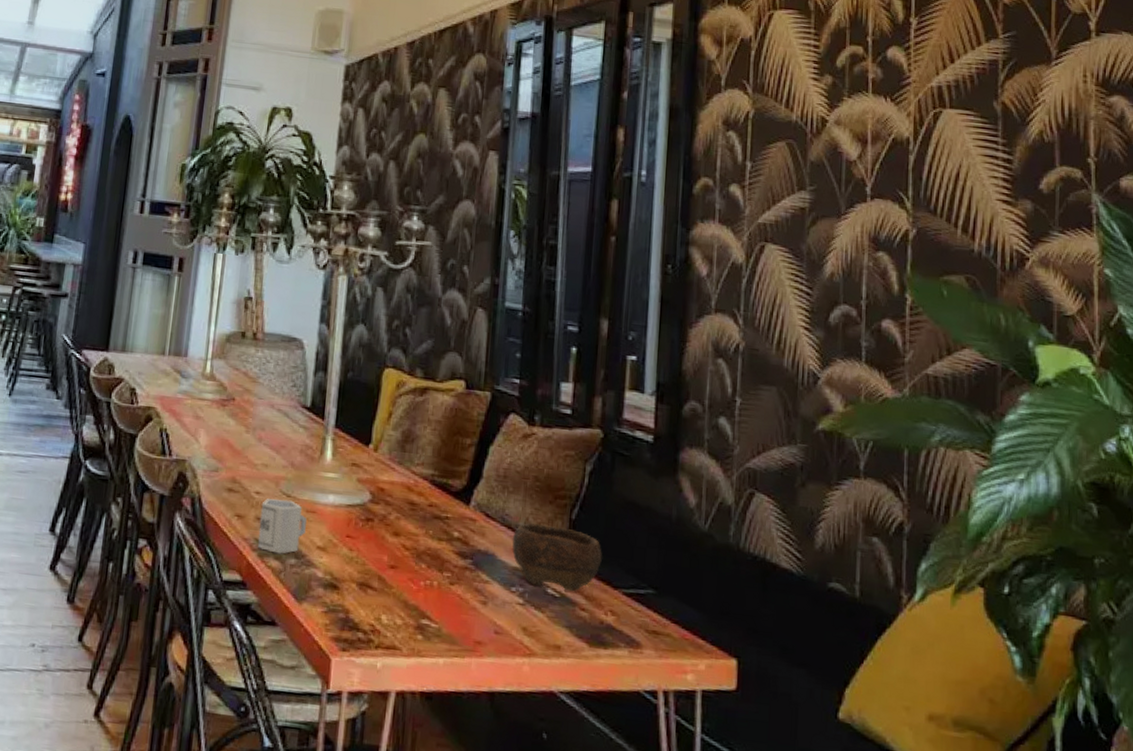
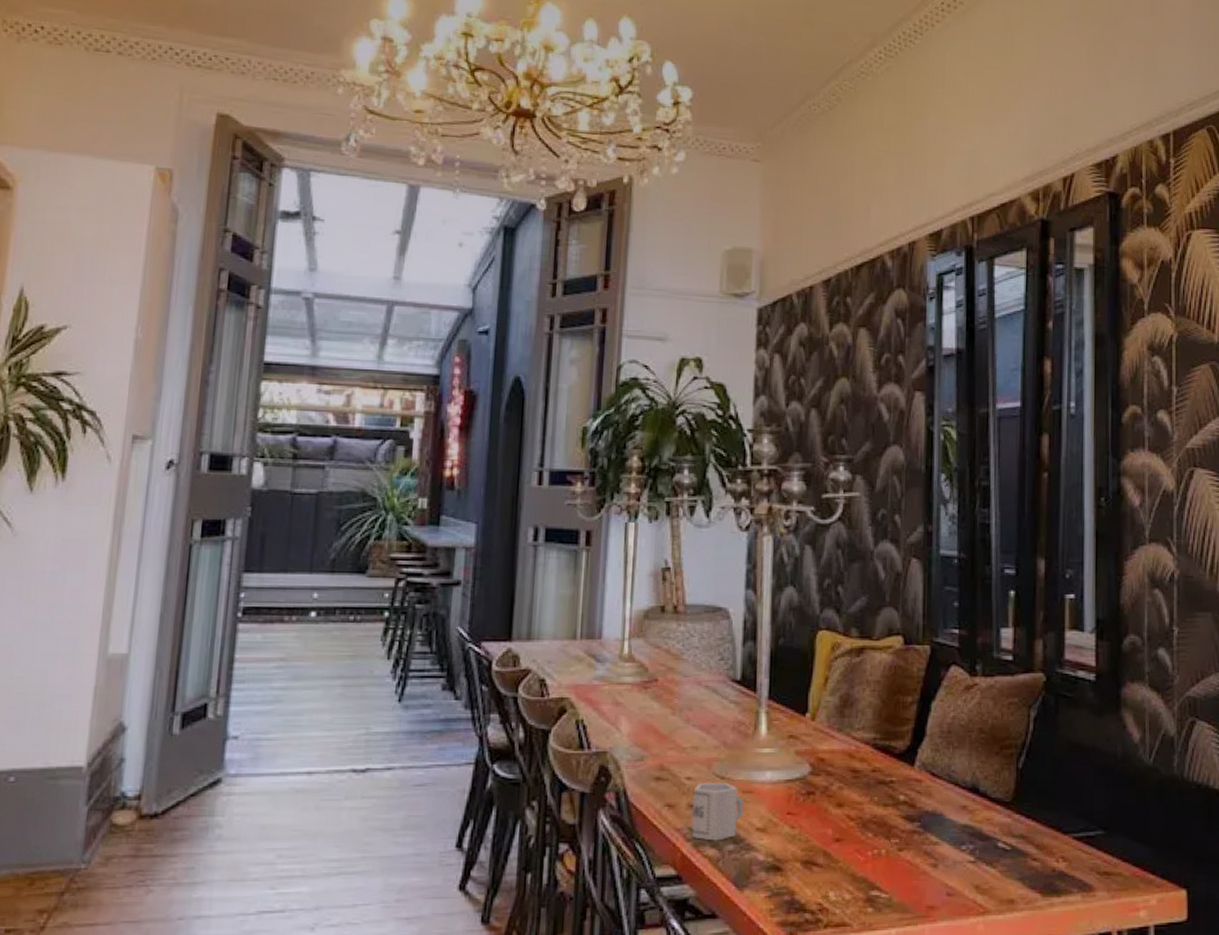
bowl: present [512,523,602,592] -> none [959,776,1051,843]

